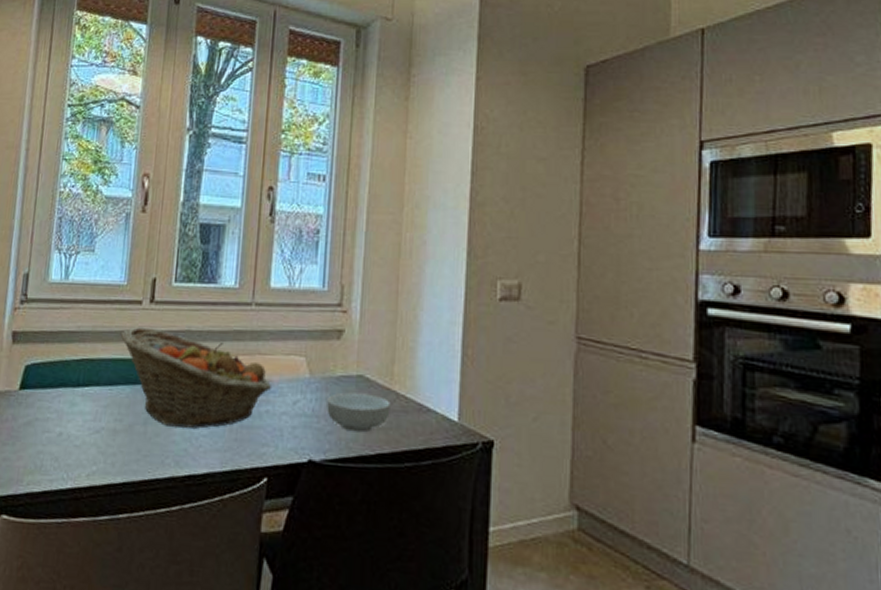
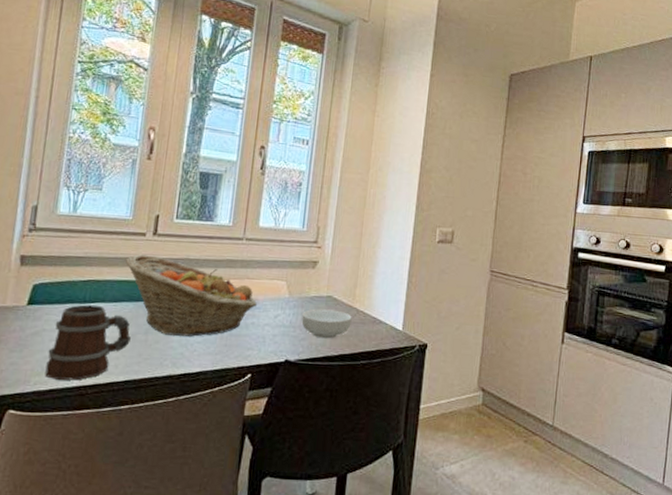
mug: none [38,388,128,481] -> present [45,304,131,381]

